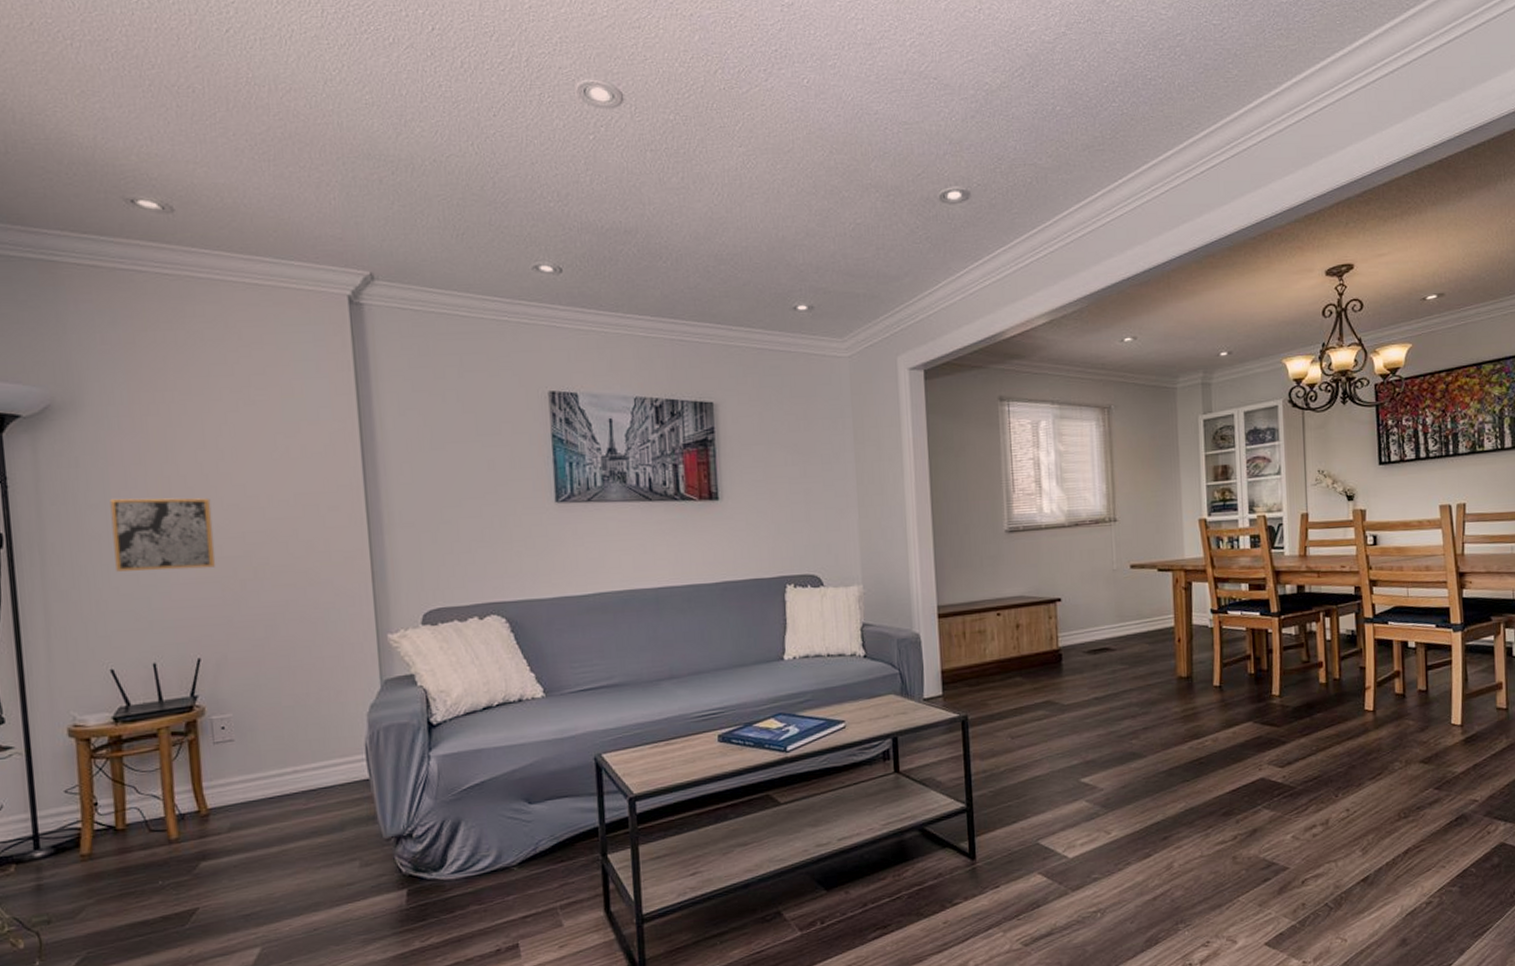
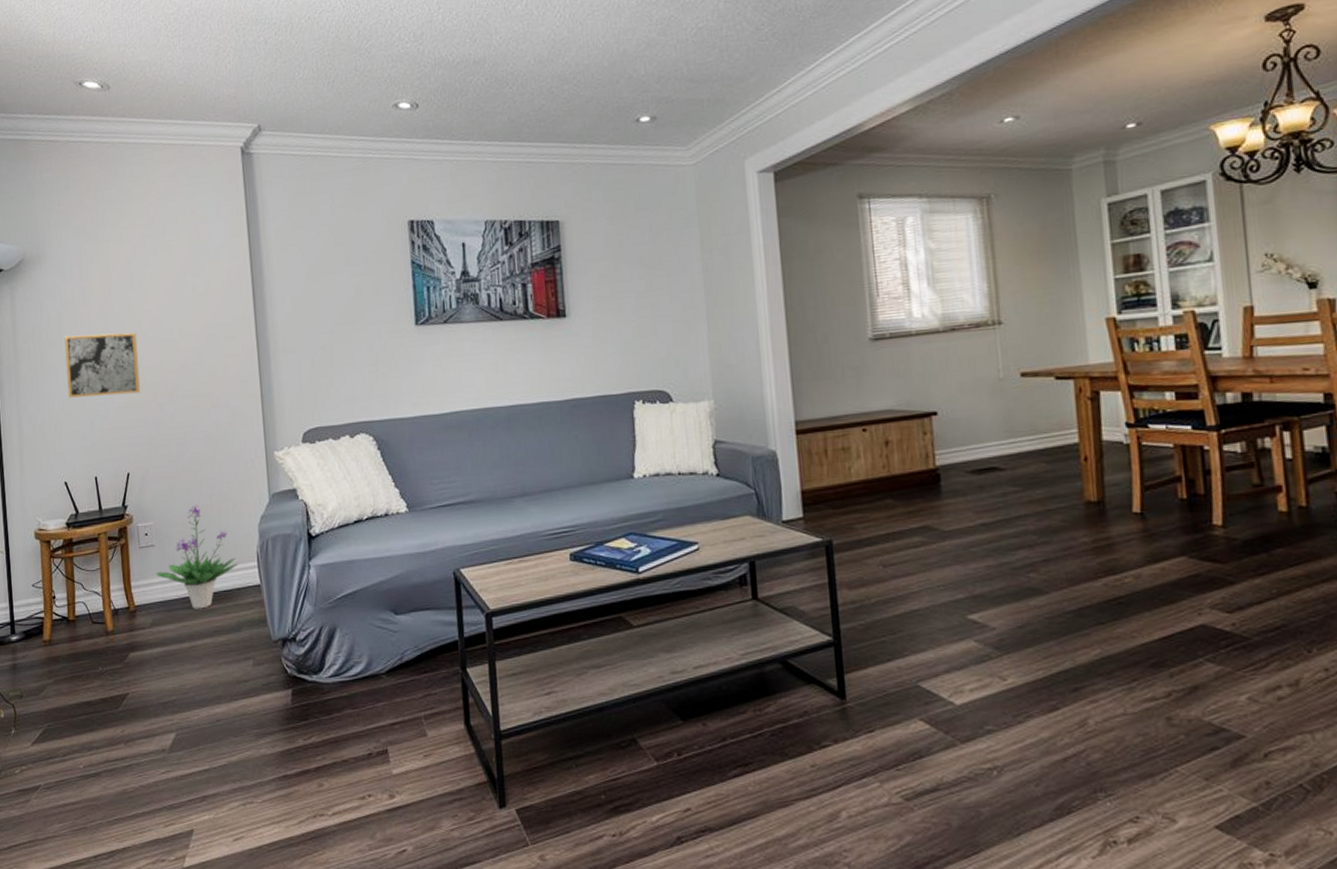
potted plant: none [236,694,342,809] -> present [156,505,238,609]

